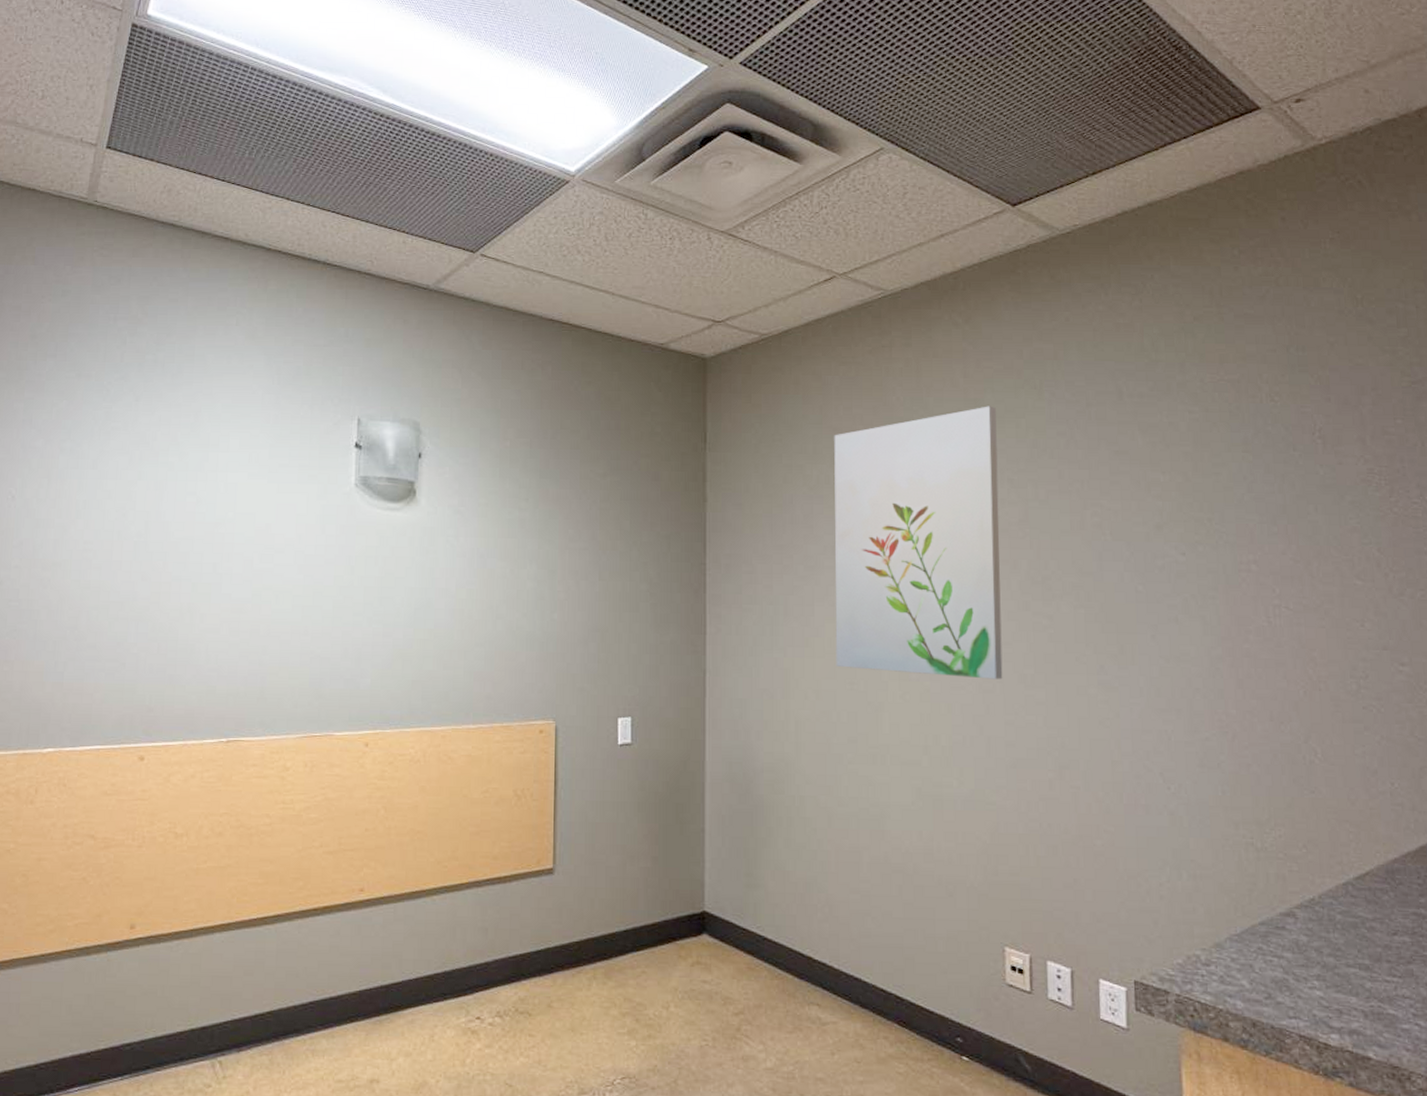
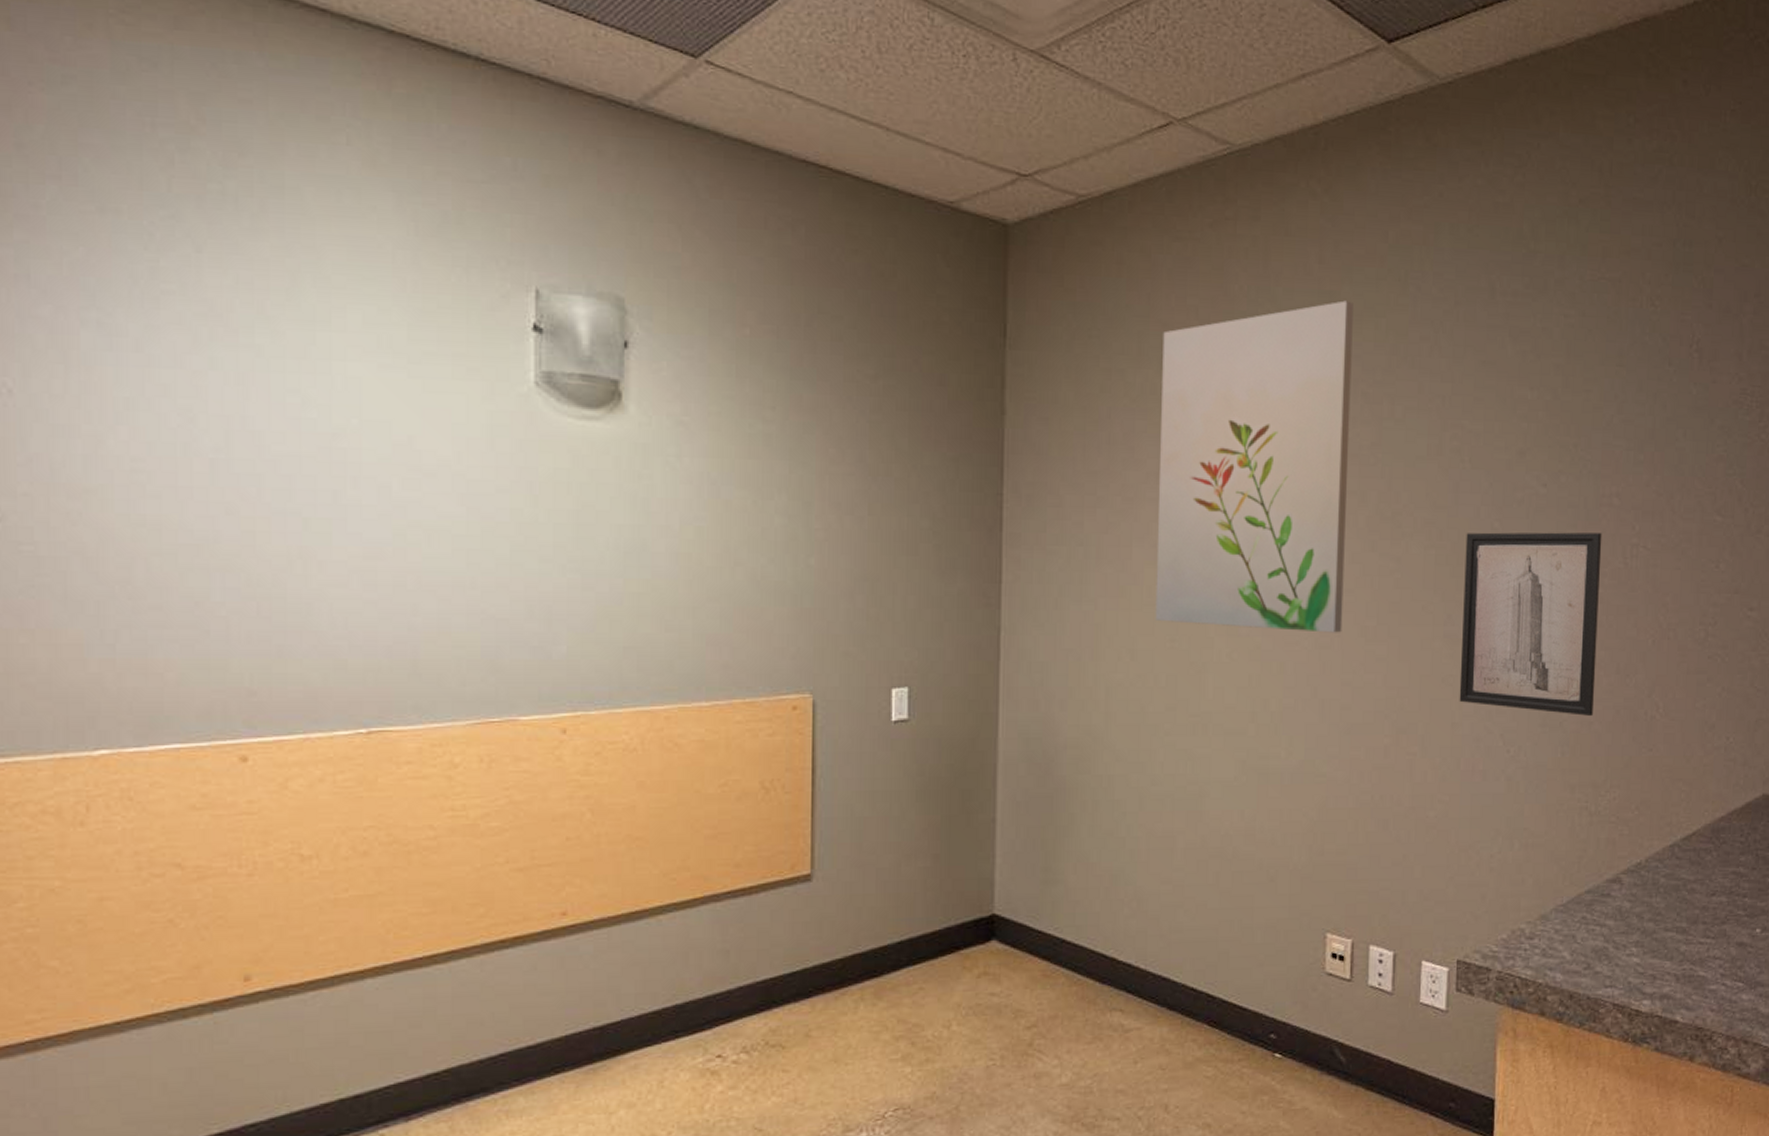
wall art: none [1112,594,1251,758] -> present [1459,532,1602,716]

